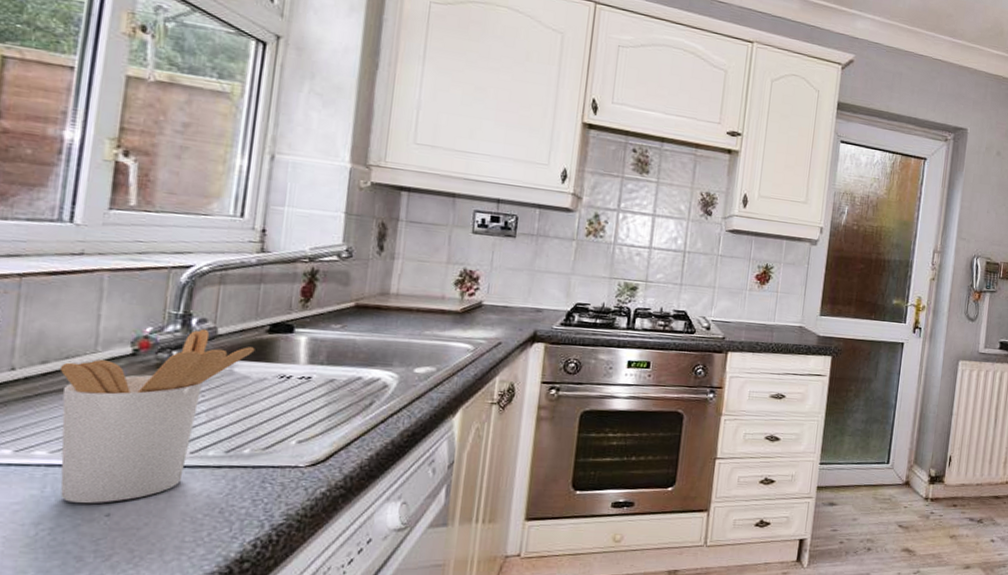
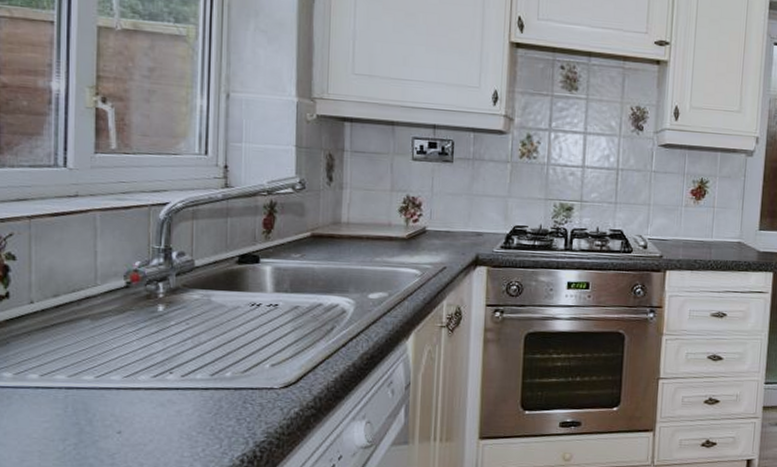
utensil holder: present [59,329,255,504] -> none [68,261,228,423]

